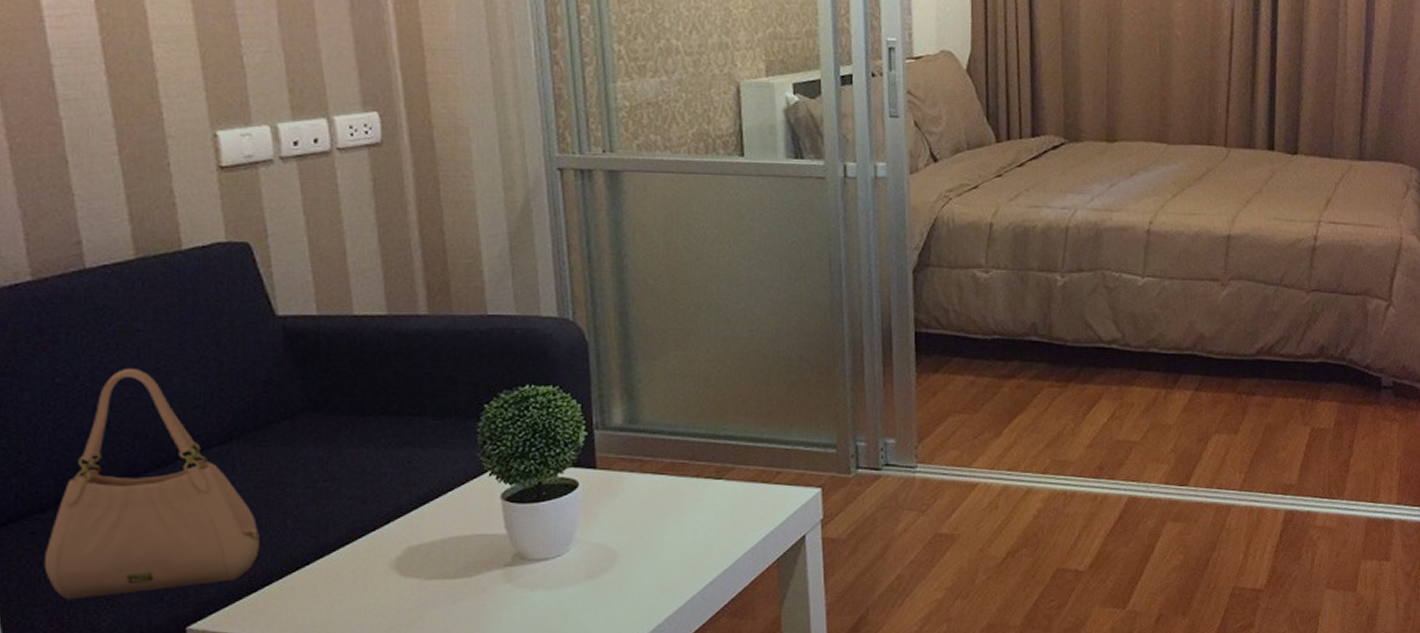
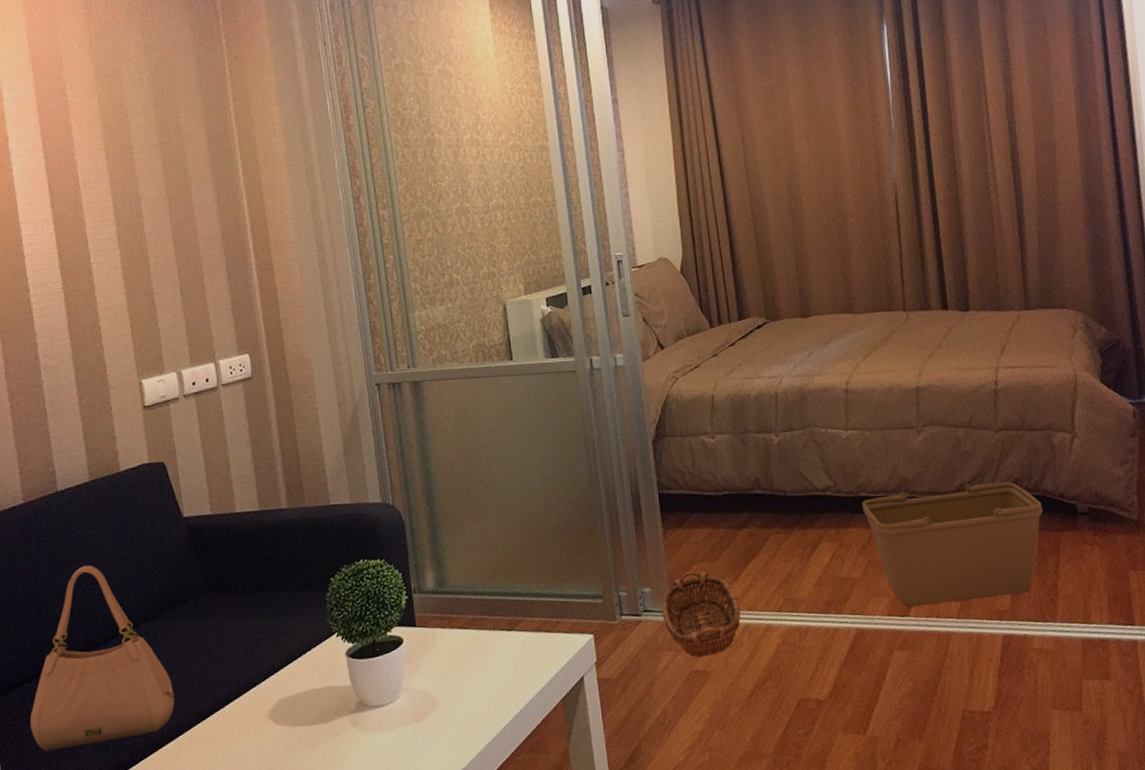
basket: none [907,423,999,519] -> present [661,571,741,657]
bicycle basket: none [1150,346,1346,475] -> present [861,482,1043,606]

